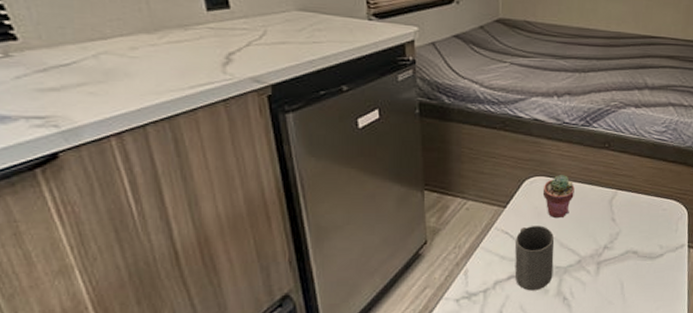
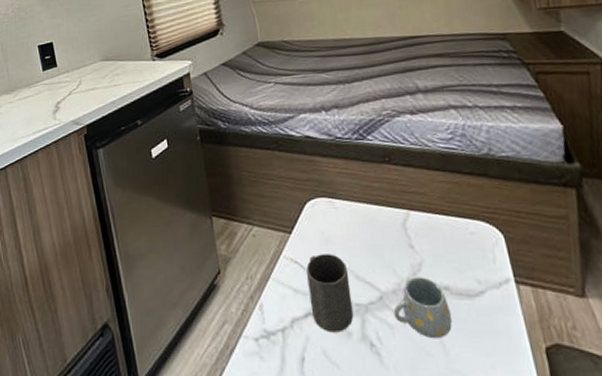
potted succulent: present [542,175,575,219] -> none [326,195,361,246]
mug: none [588,244,635,292] -> present [393,277,452,339]

